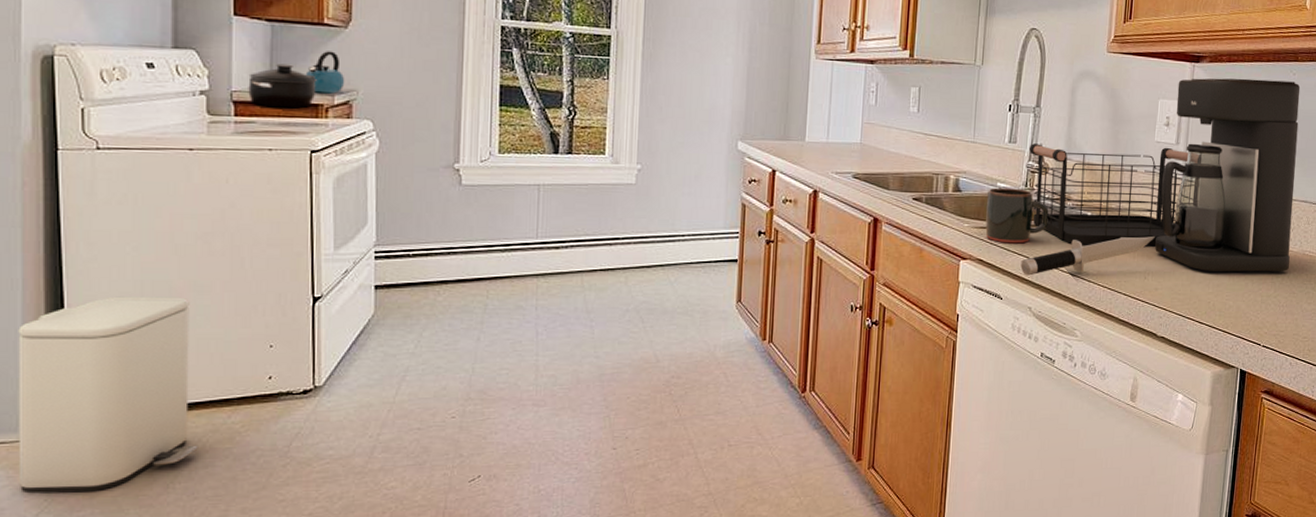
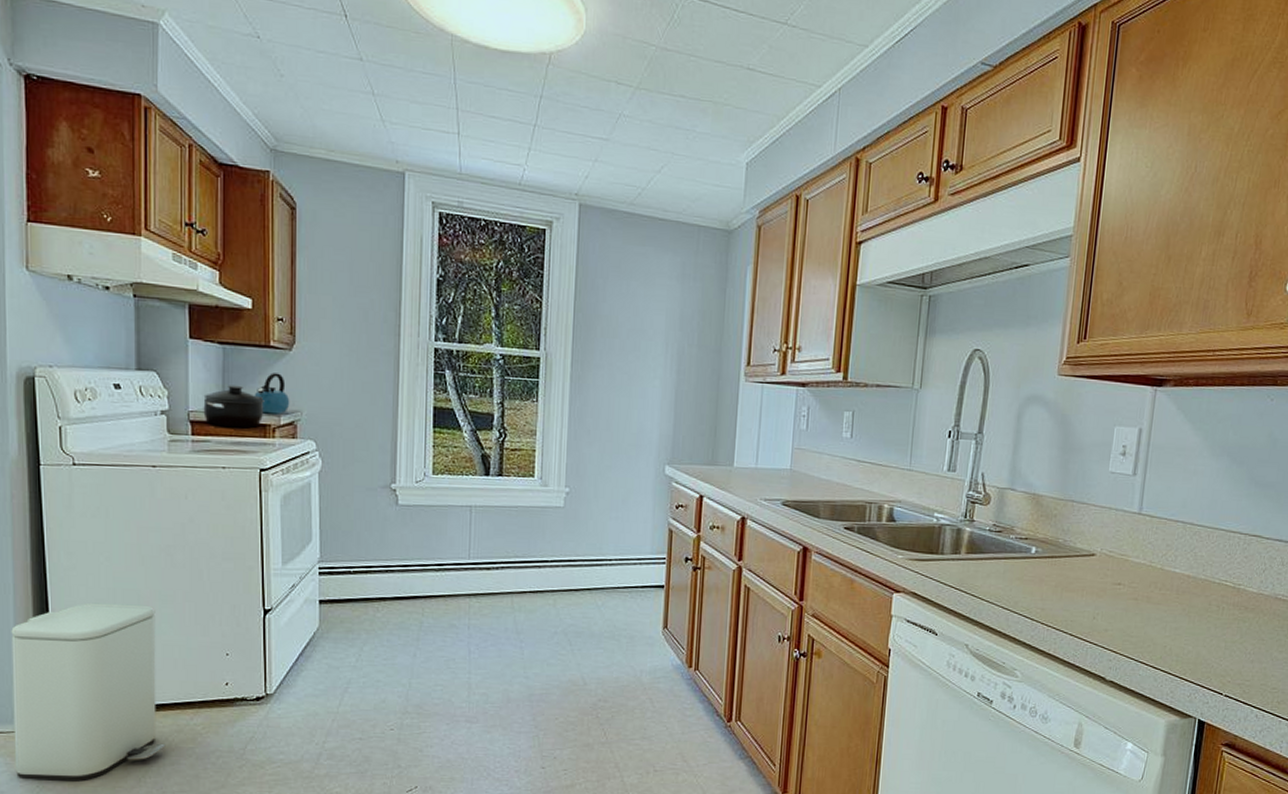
mug: present [985,187,1049,244] -> none [920,518,990,578]
knife: present [1020,235,1155,276] -> none [957,573,1106,612]
dish rack: present [1029,143,1189,245] -> none [970,472,1147,584]
coffee maker: present [1155,78,1301,272] -> none [1106,403,1279,617]

